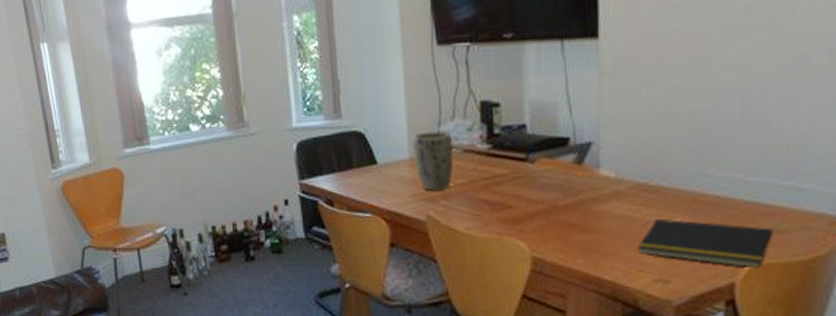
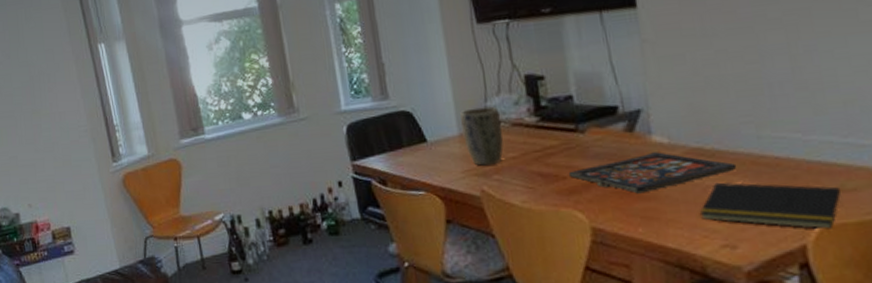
board game: none [516,185,679,226] -> present [569,152,737,194]

